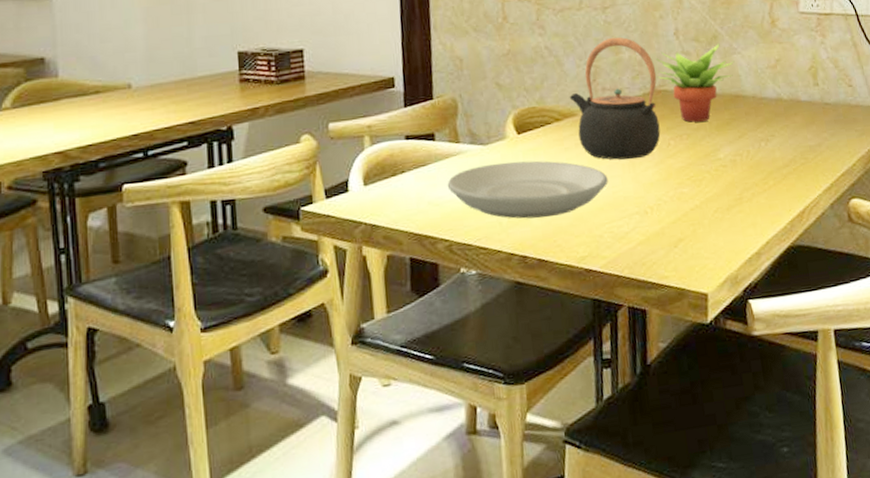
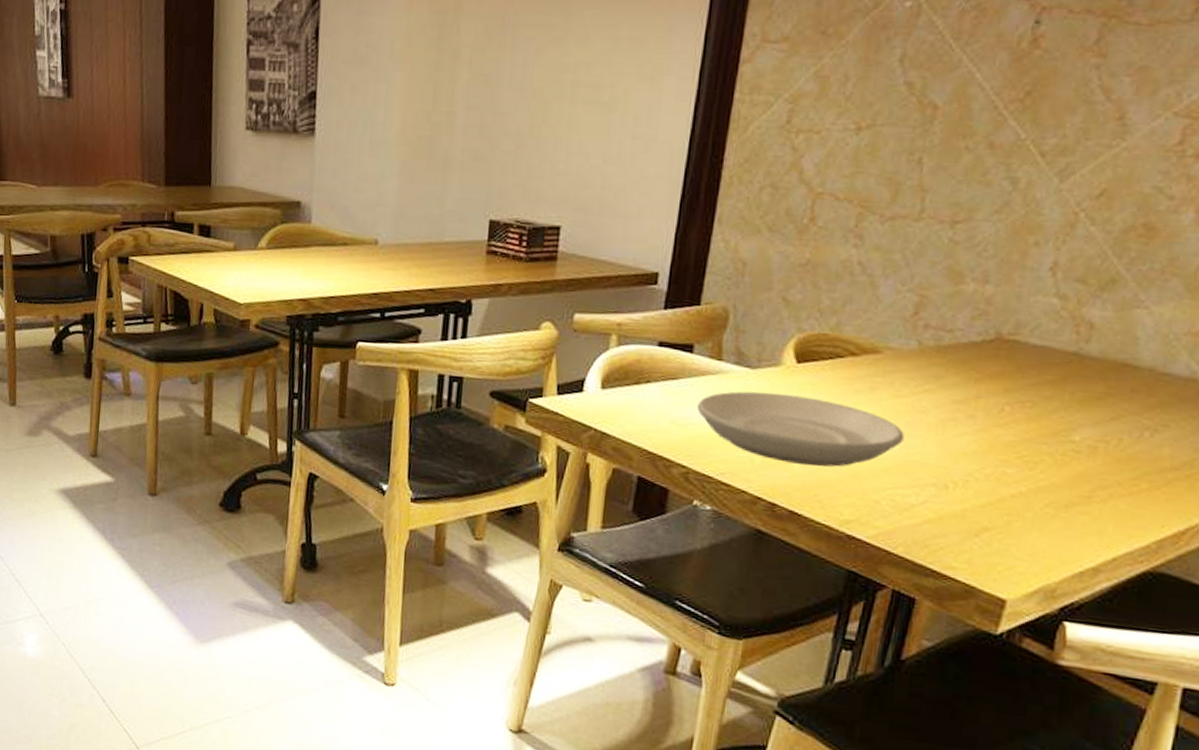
teapot: present [569,37,661,160] -> none [875,261,1009,420]
succulent plant: present [656,44,735,122] -> none [1008,289,1135,390]

